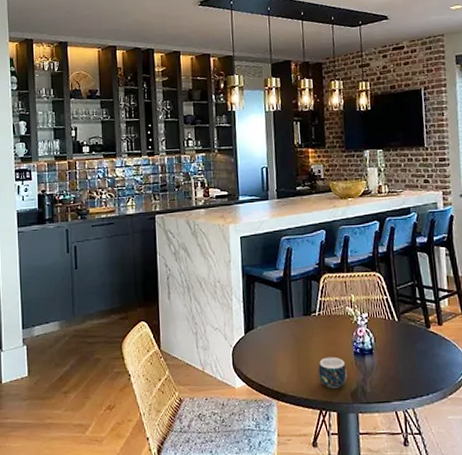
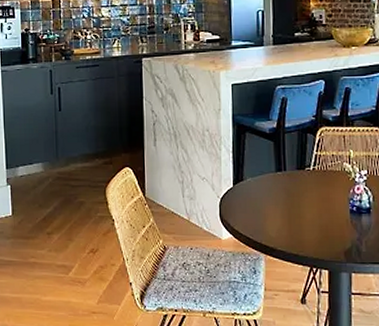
mug: present [318,357,347,388] -> none [309,214,341,246]

